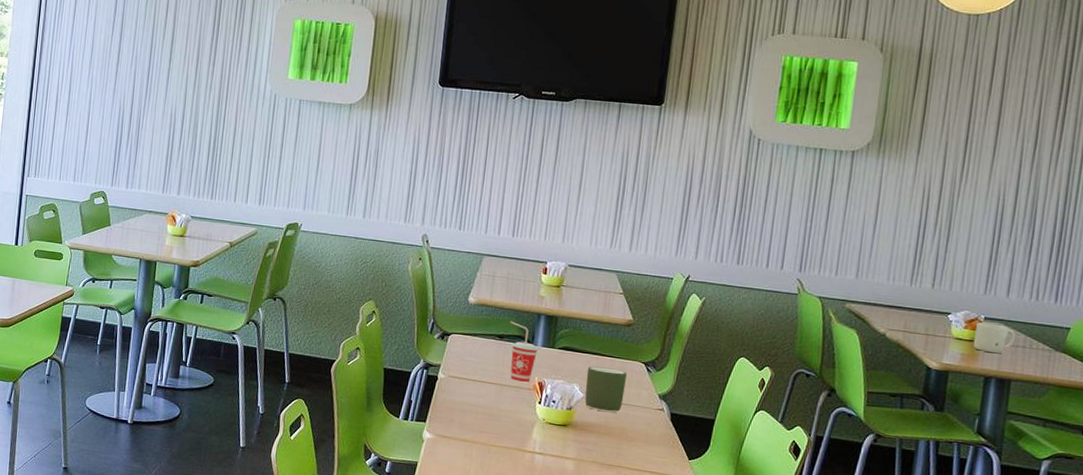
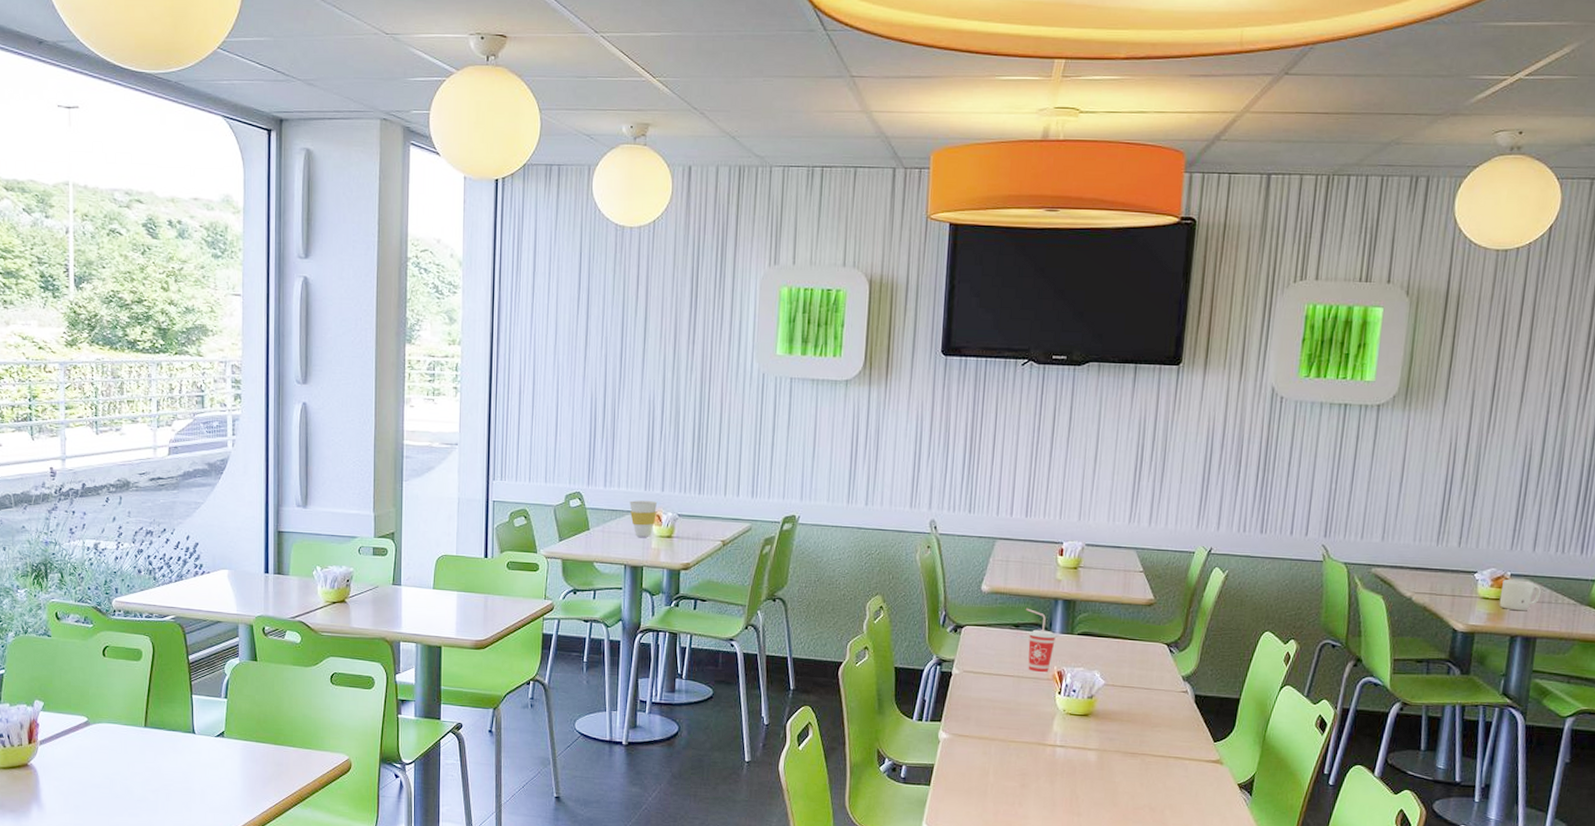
cup: none [148,201,174,236] -> present [629,500,658,537]
mug: present [585,366,627,413] -> none [1106,651,1149,699]

